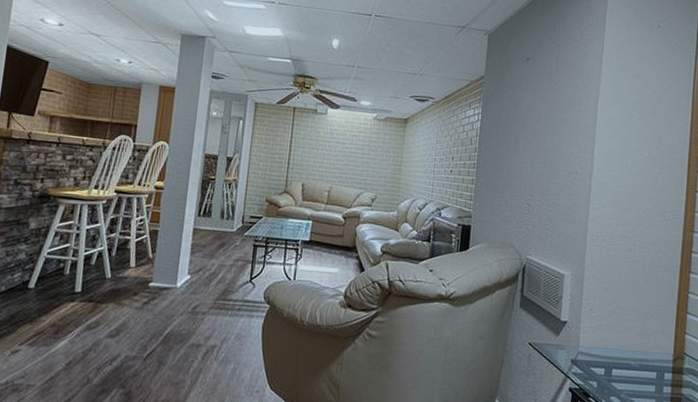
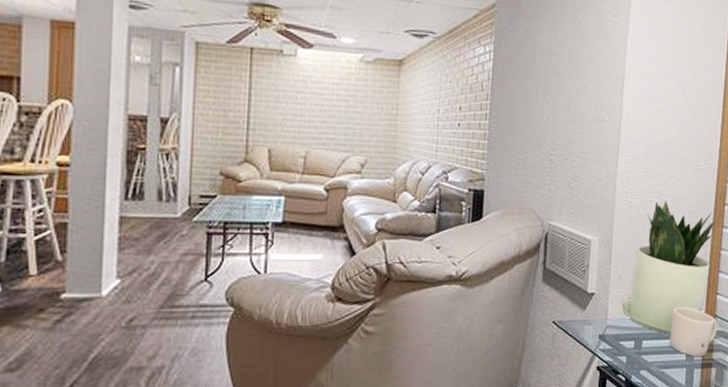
planter: none [591,245,685,366] -> present [620,201,718,334]
mug: none [638,341,687,391] -> present [669,307,718,358]

